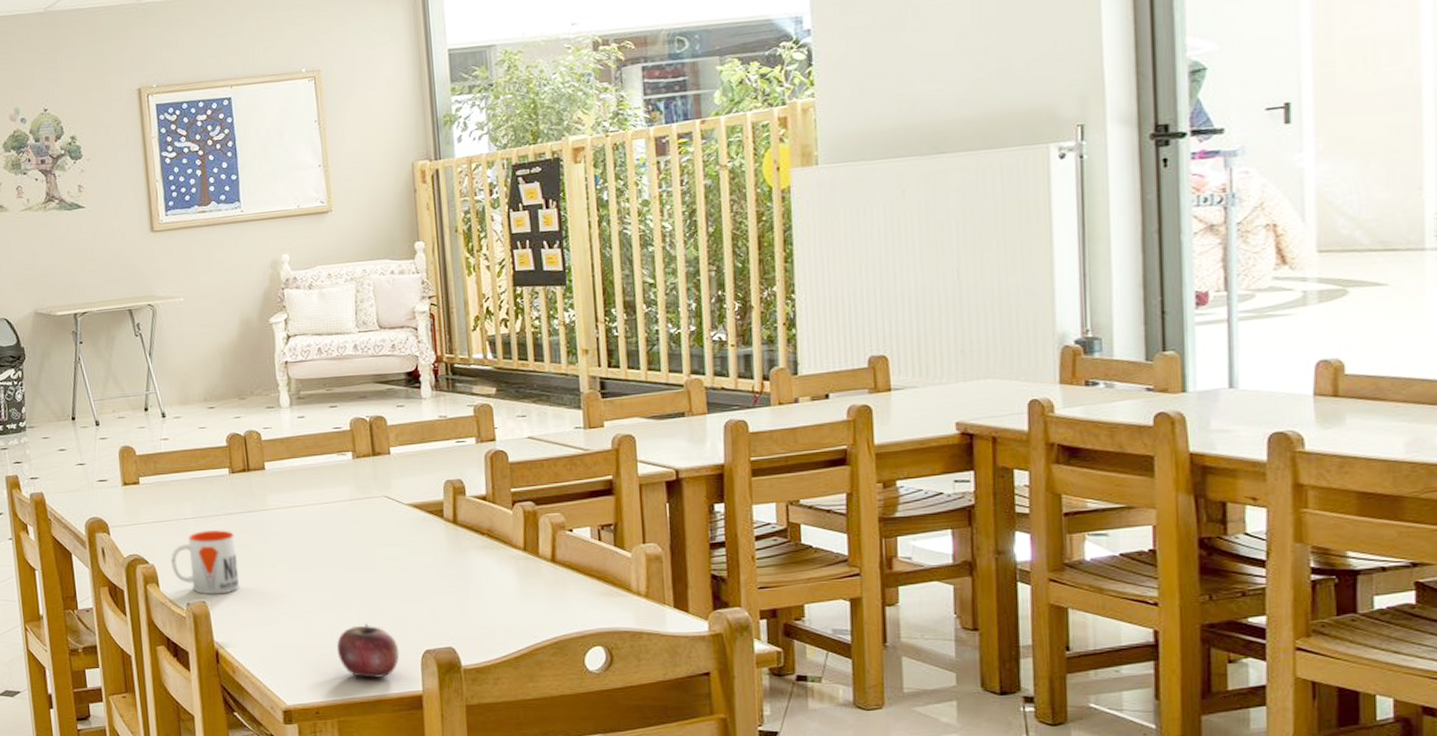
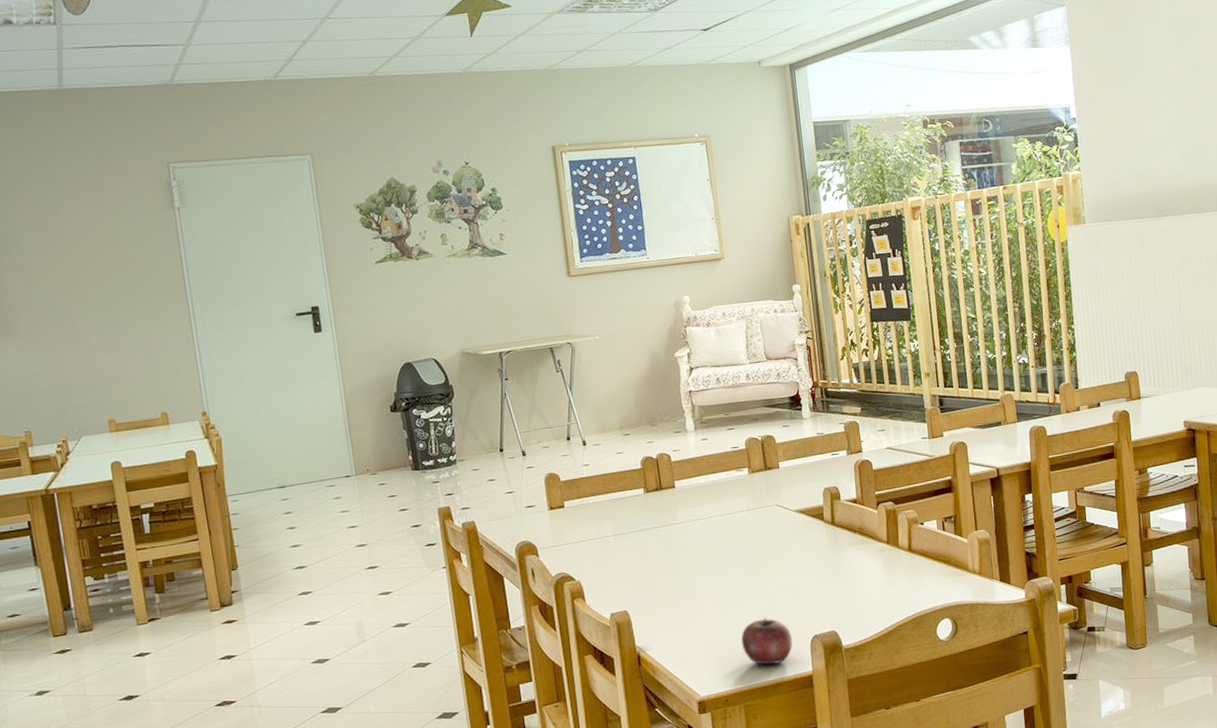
mug: present [171,530,239,595] -> none [595,544,656,604]

